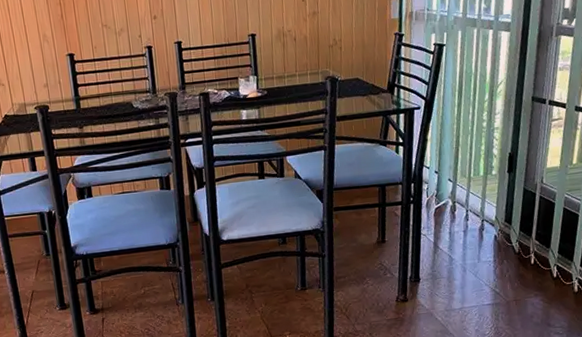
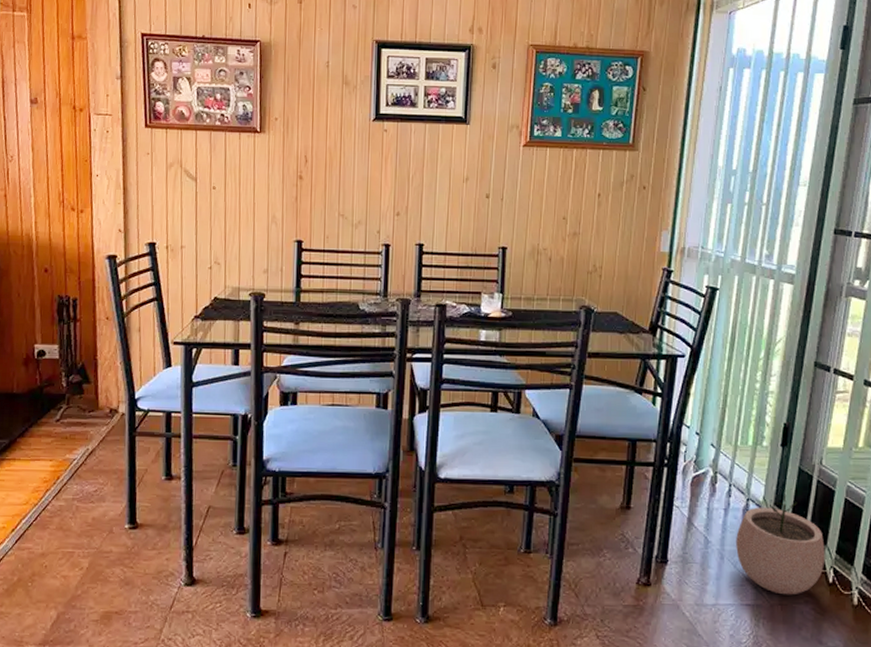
plant pot: none [475,211,550,293] -> present [736,494,825,595]

